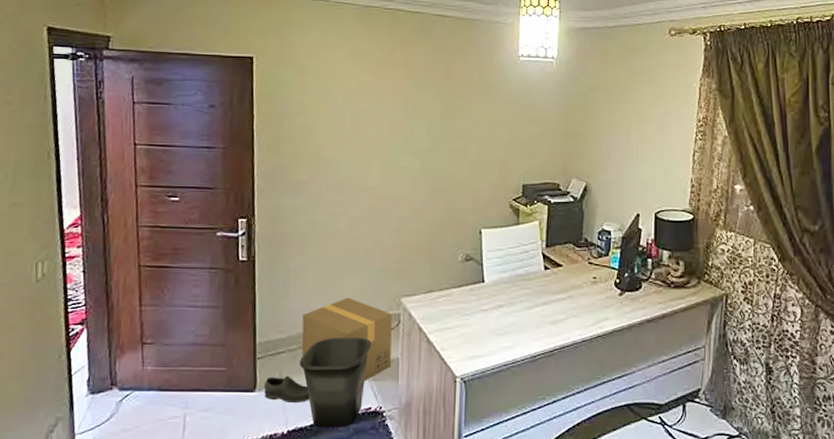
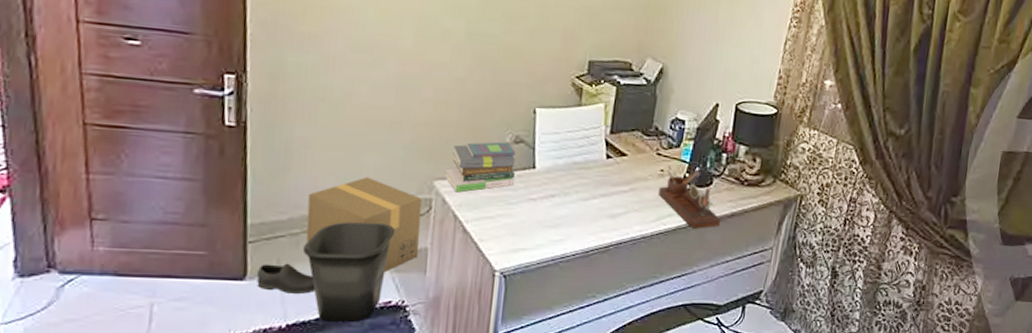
books: none [410,260,467,307] -> present [445,141,516,193]
desk organizer: none [593,273,654,332] -> present [658,165,722,230]

